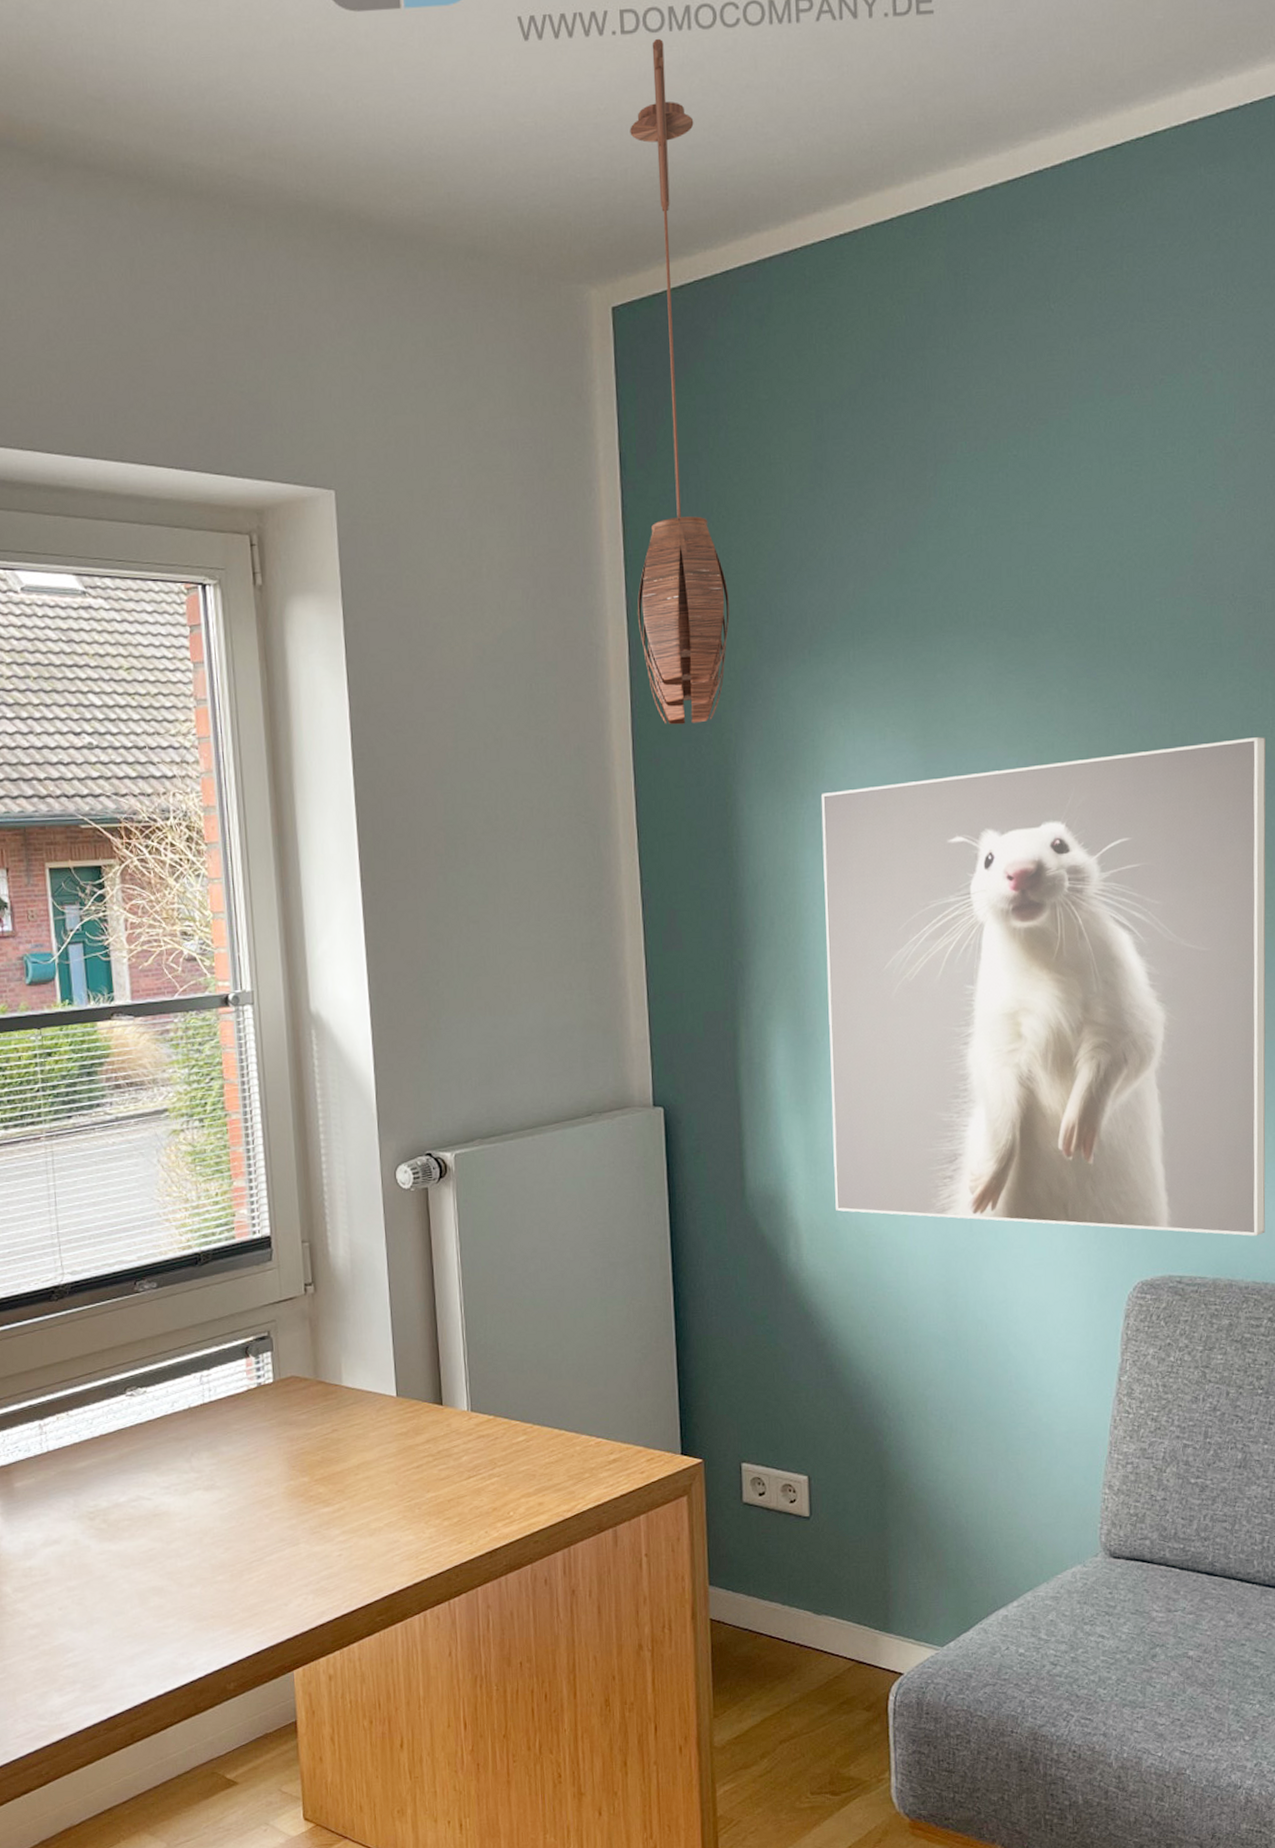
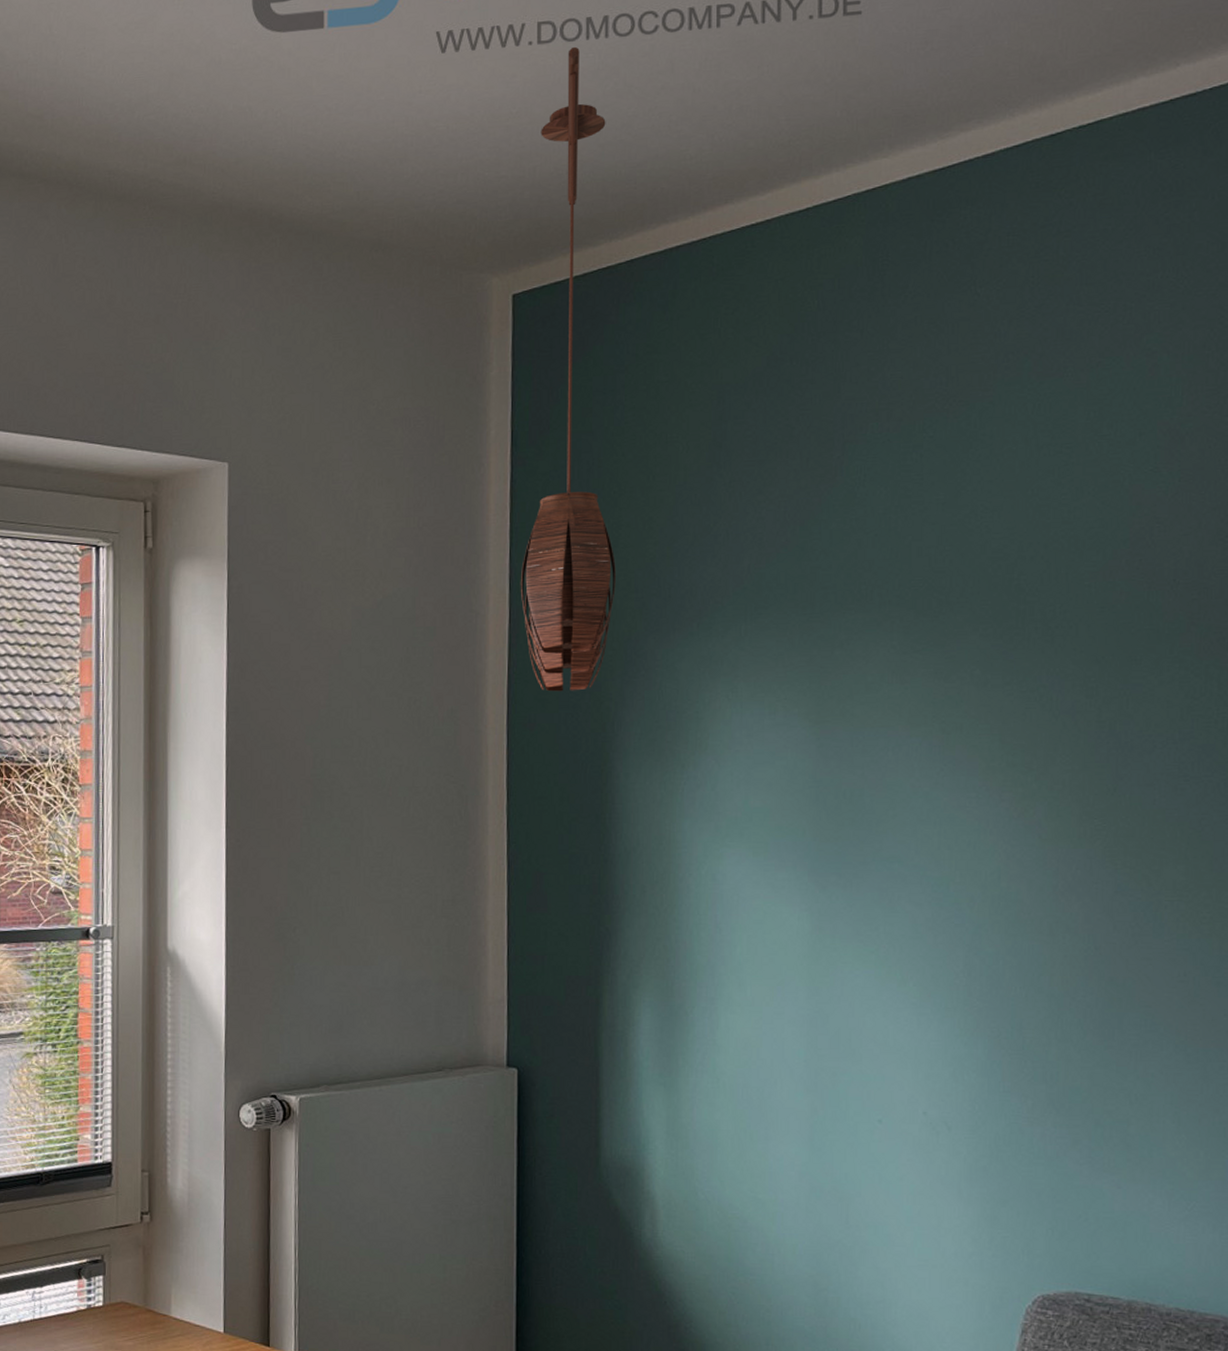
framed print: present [821,737,1266,1236] -> none [697,728,1208,1259]

